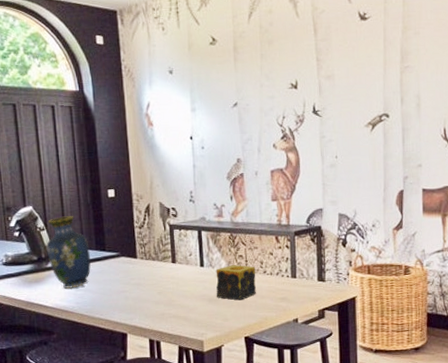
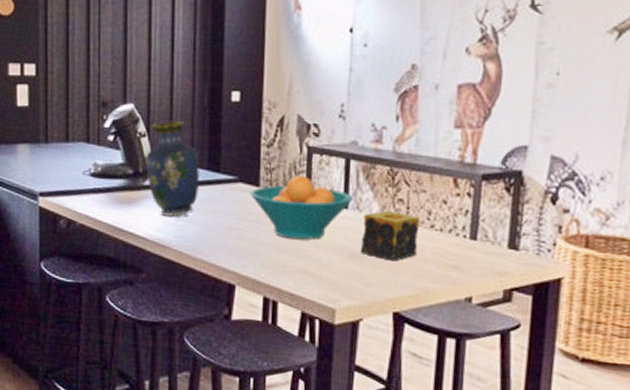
fruit bowl: none [130,246,207,294] -> present [250,175,353,240]

